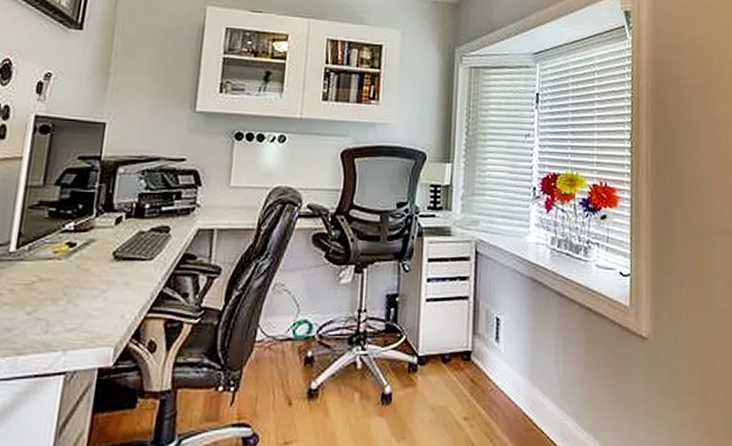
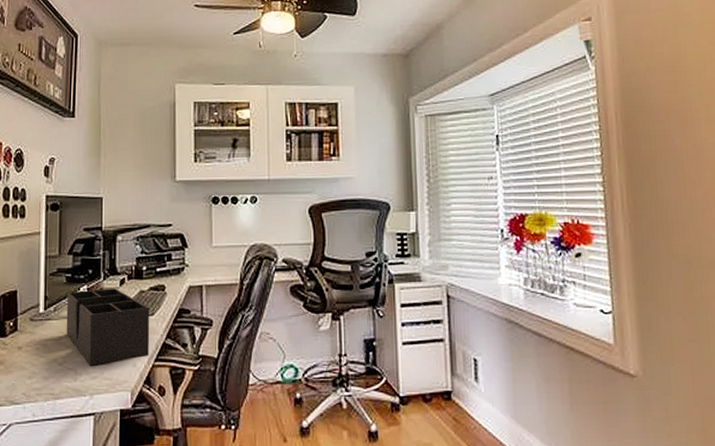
desk organizer: none [40,227,149,316] -> present [66,289,150,366]

